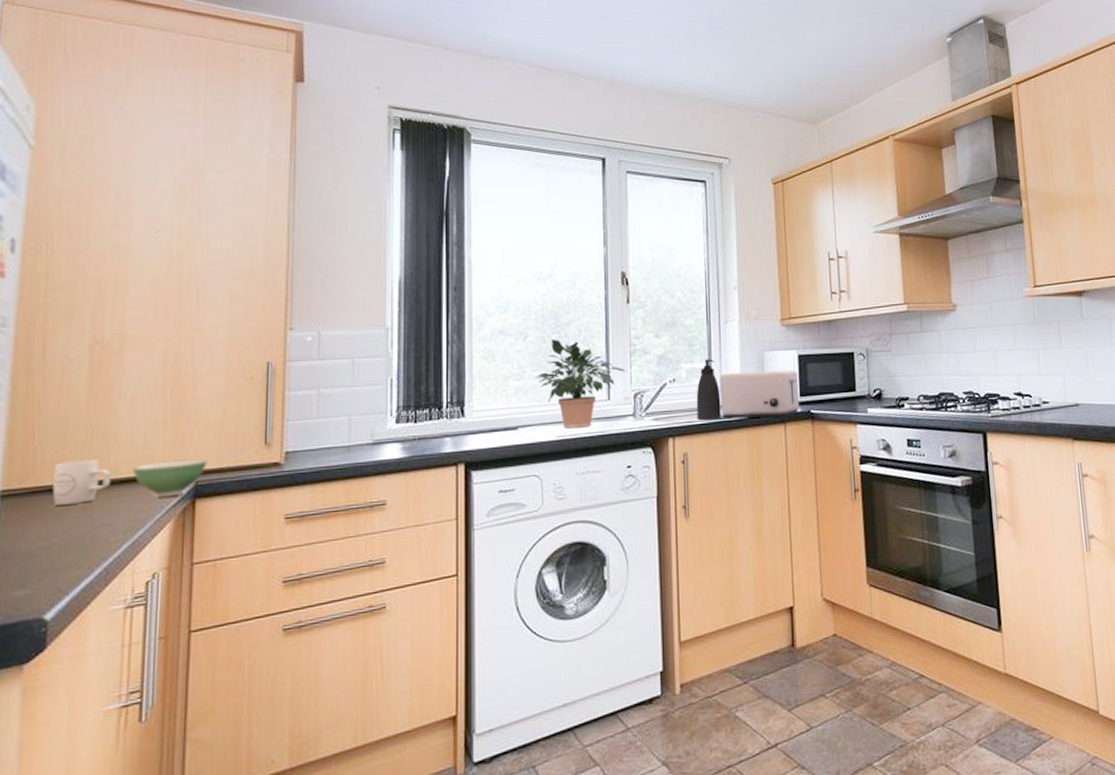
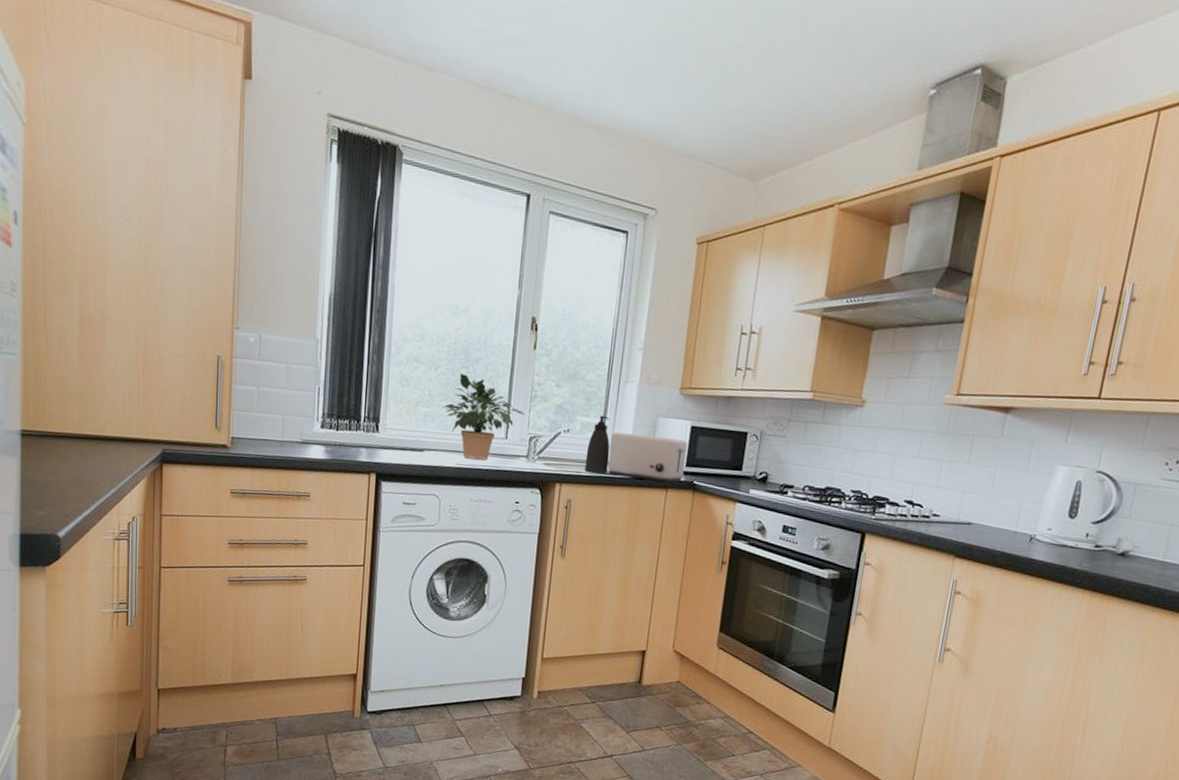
mug: present [52,459,112,505] -> none [58,414,100,452]
bowl: present [132,458,209,498] -> none [115,427,172,459]

